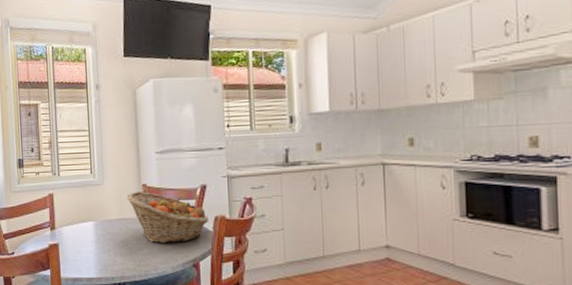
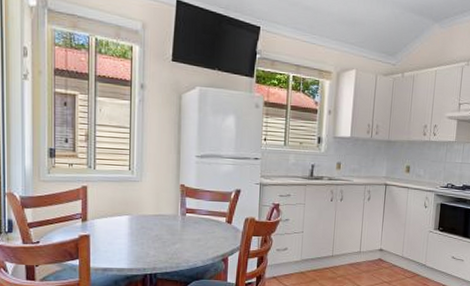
fruit basket: present [127,191,209,244] -> none [164,190,240,240]

